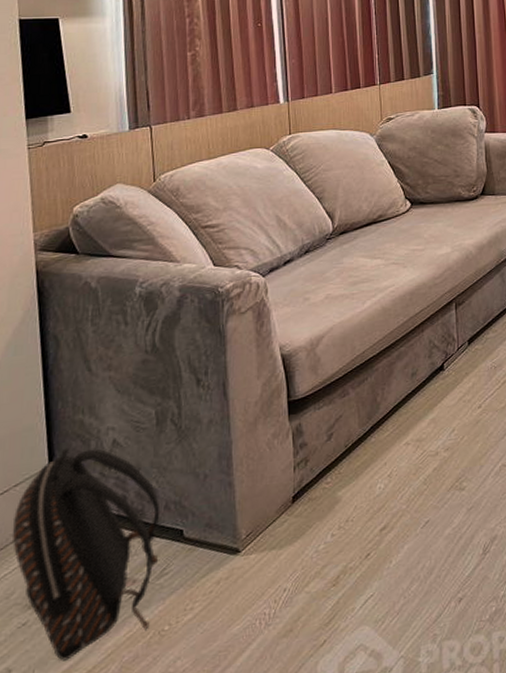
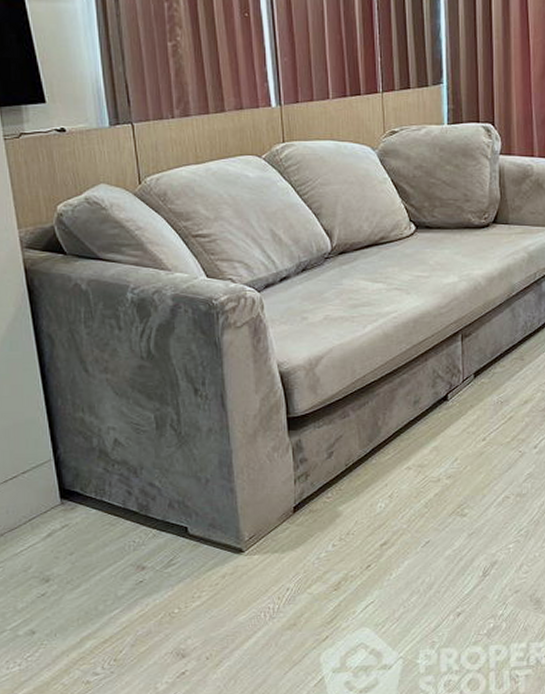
backpack: present [12,448,161,661] -> none [23,443,165,629]

